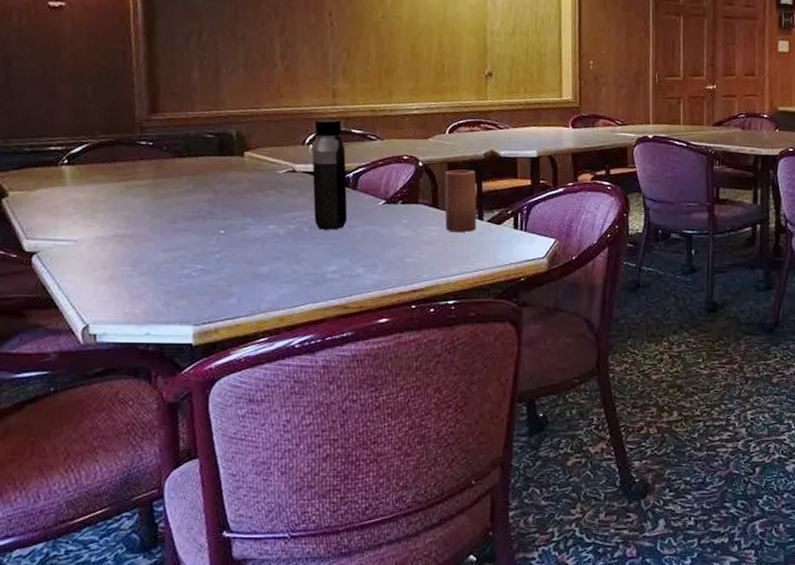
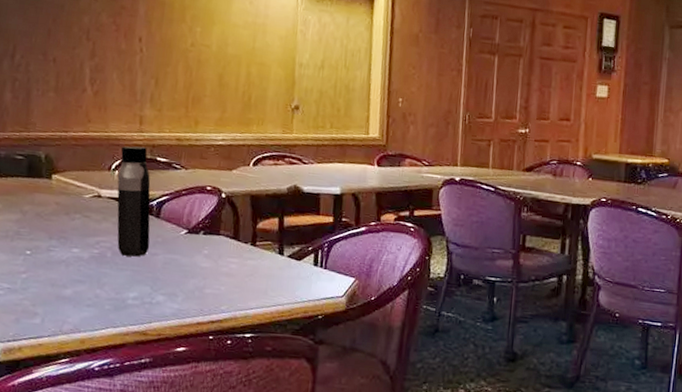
candle: present [444,169,477,232] -> none [245,203,278,266]

